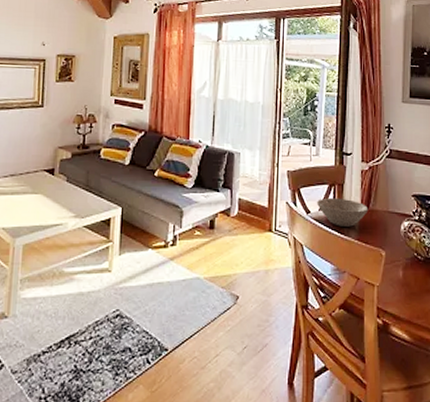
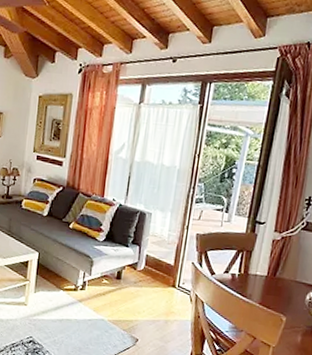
bowl: present [316,197,369,227] -> none [222,262,275,291]

